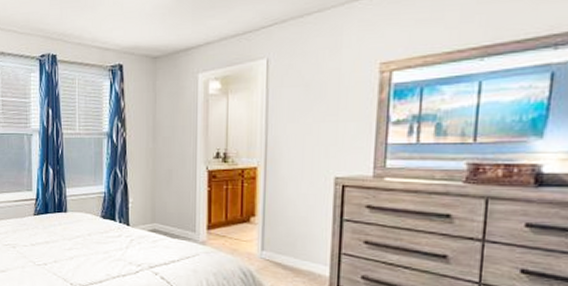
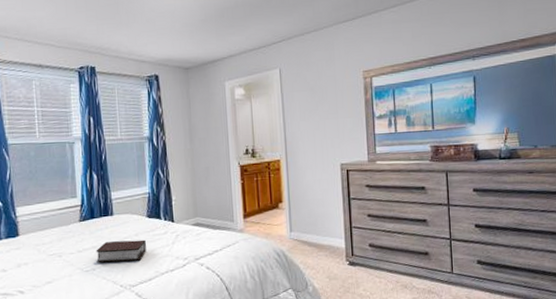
bible: none [48,238,98,261] -> present [96,239,146,263]

